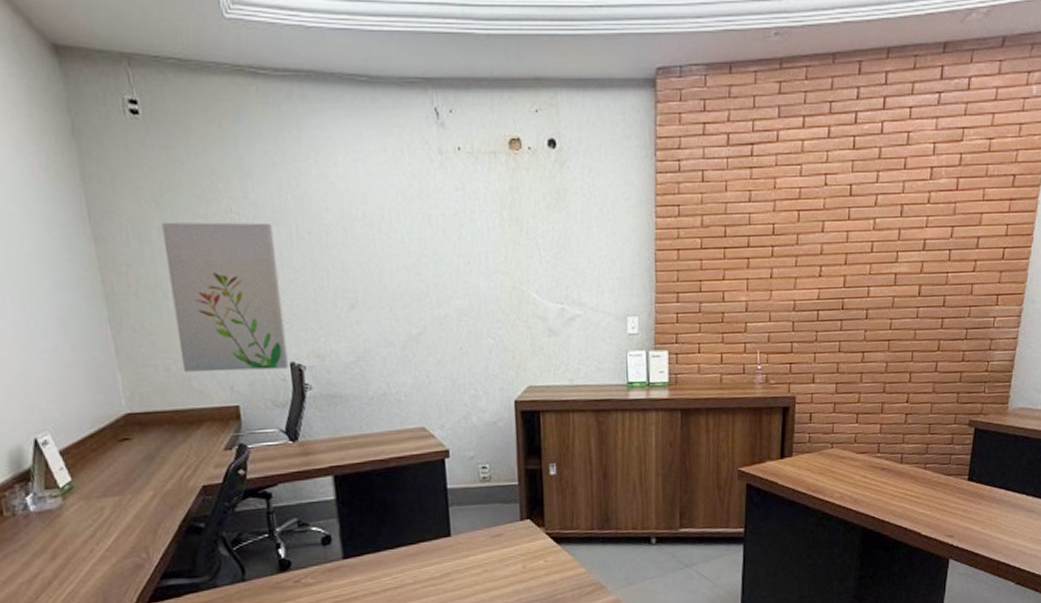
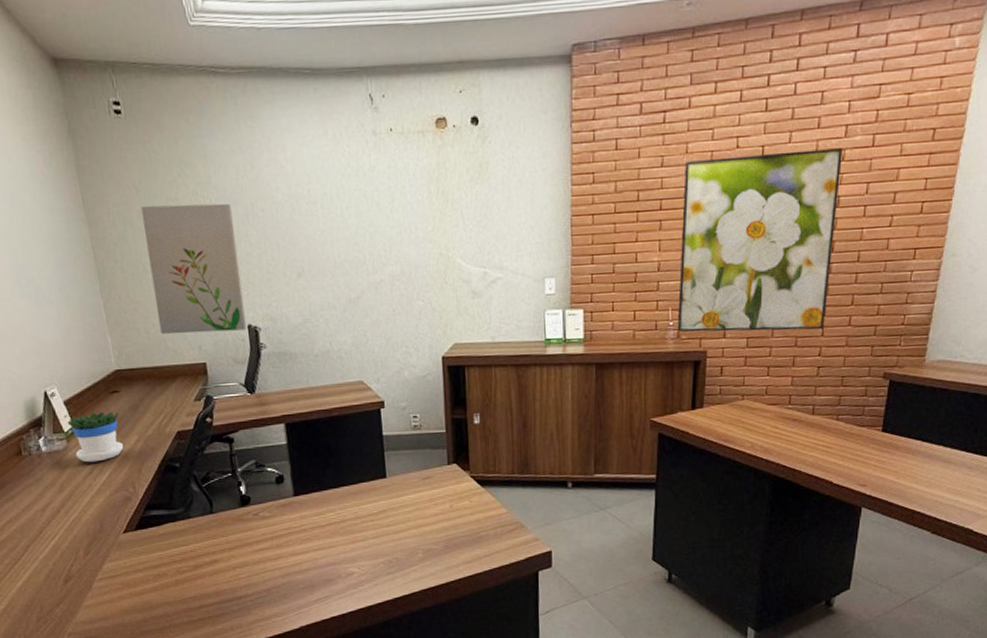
flowerpot: none [63,462,136,524] -> present [67,411,124,463]
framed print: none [765,190,928,377] -> present [677,148,843,332]

